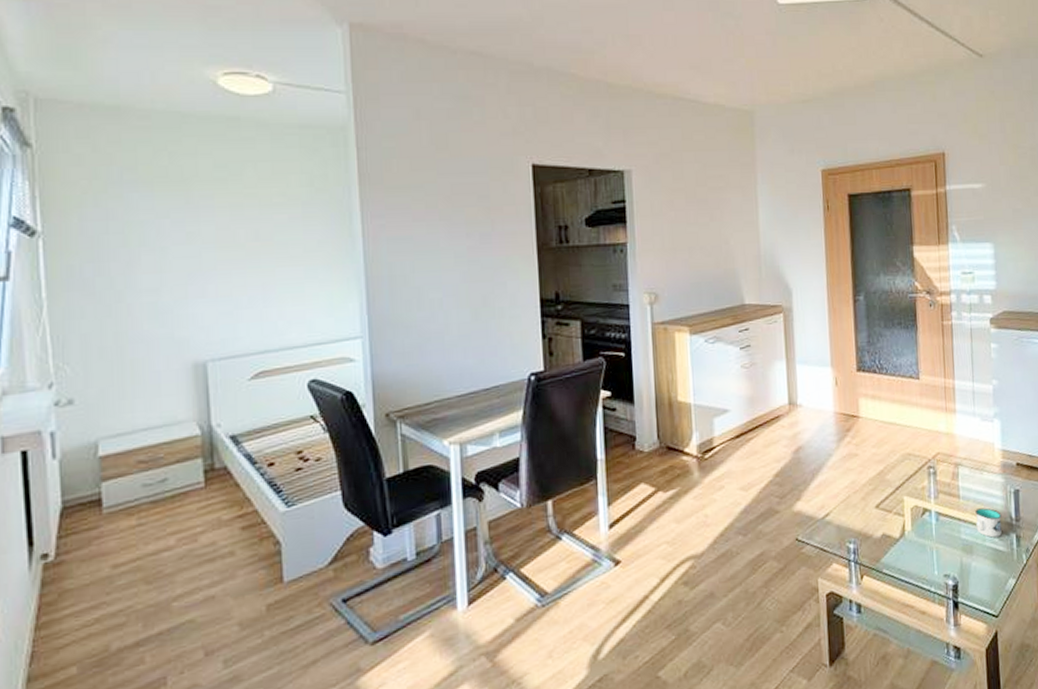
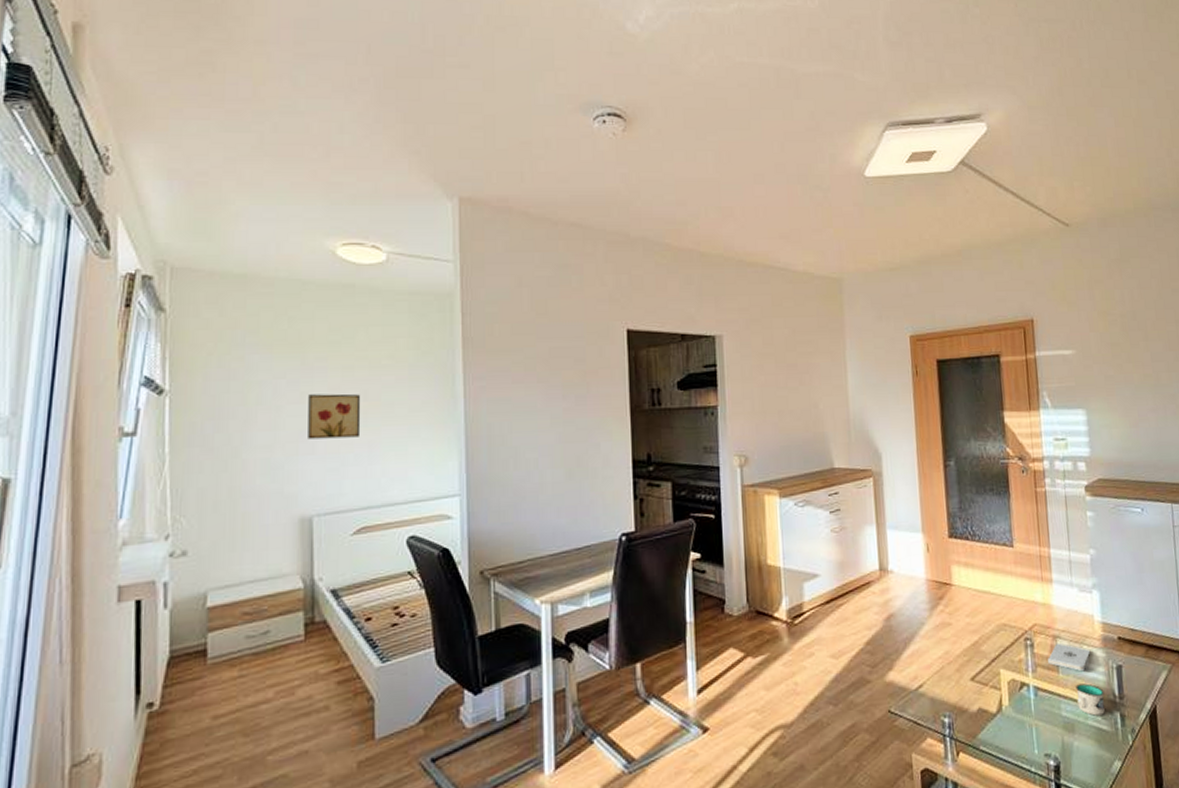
wall art: none [195,233,254,282] -> present [308,393,361,439]
notepad: none [949,470,990,496] -> present [1048,643,1090,671]

